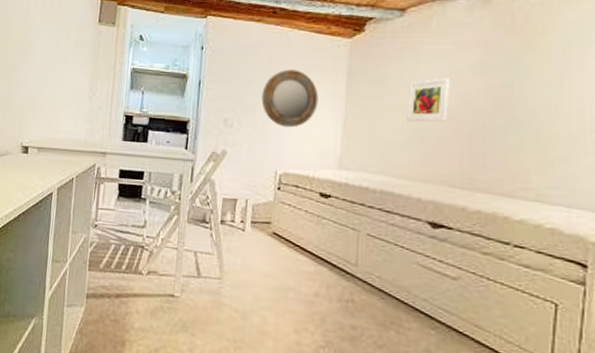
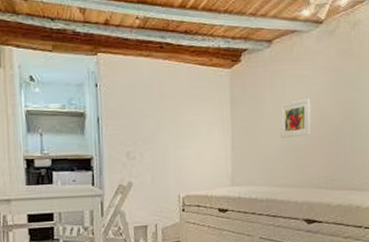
home mirror: present [261,69,319,128] -> none [158,100,209,155]

